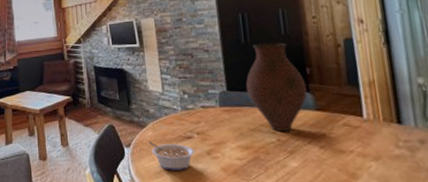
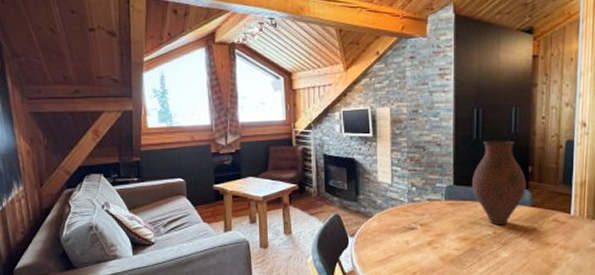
legume: present [148,141,195,170] -> none [372,231,416,259]

